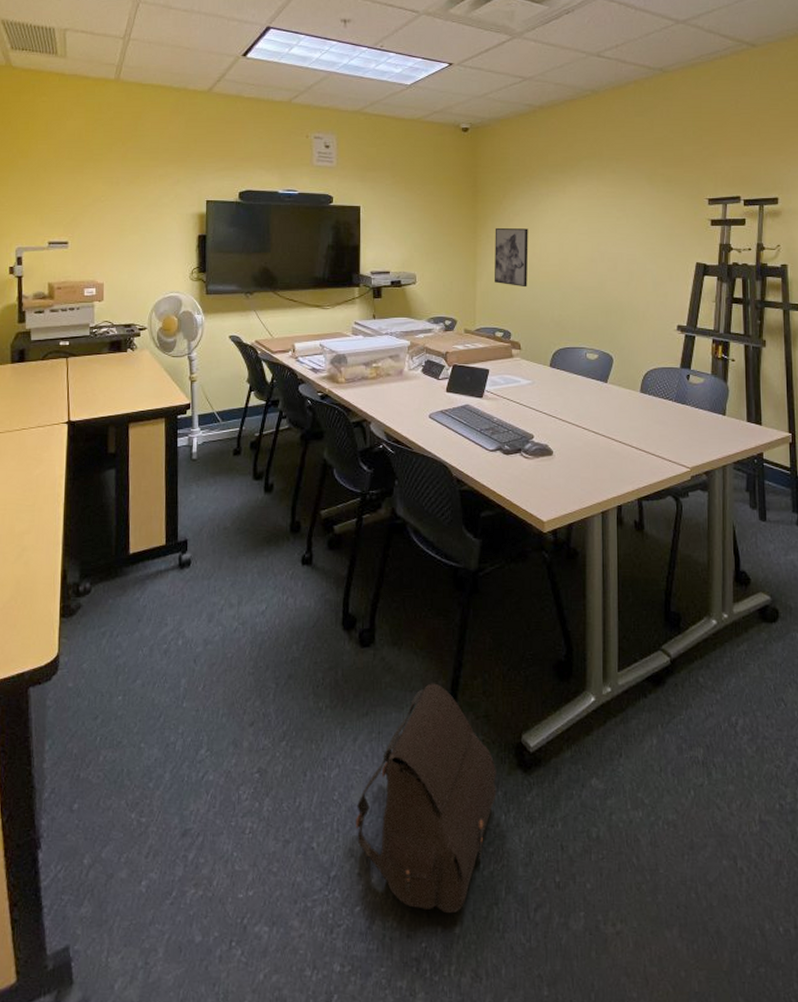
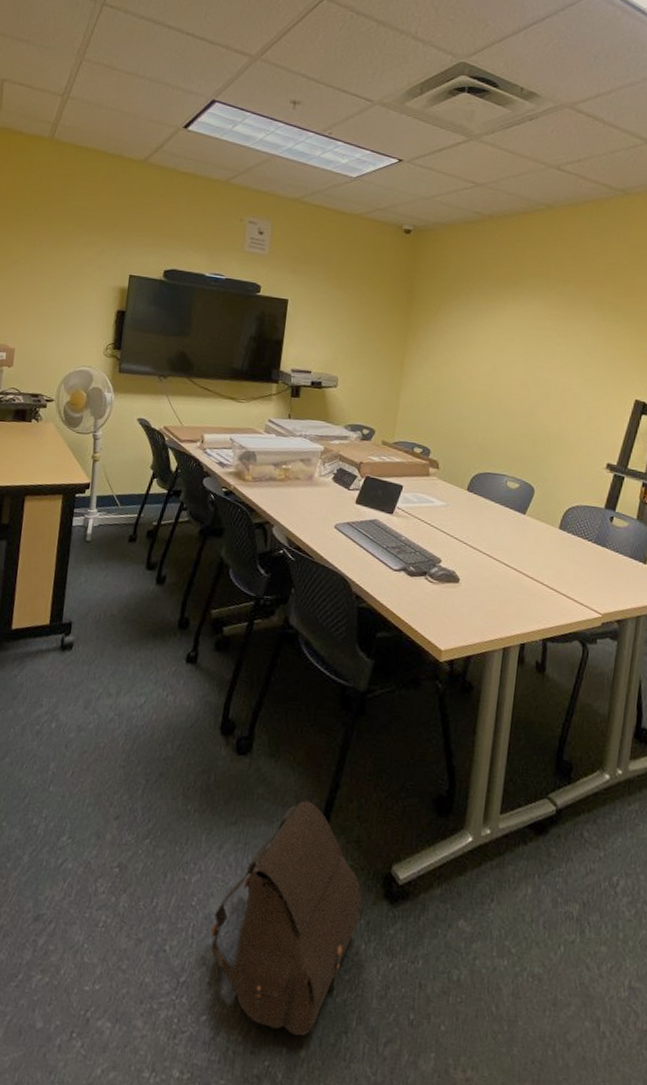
wall art: present [495,227,528,288] -> none [420,338,462,405]

